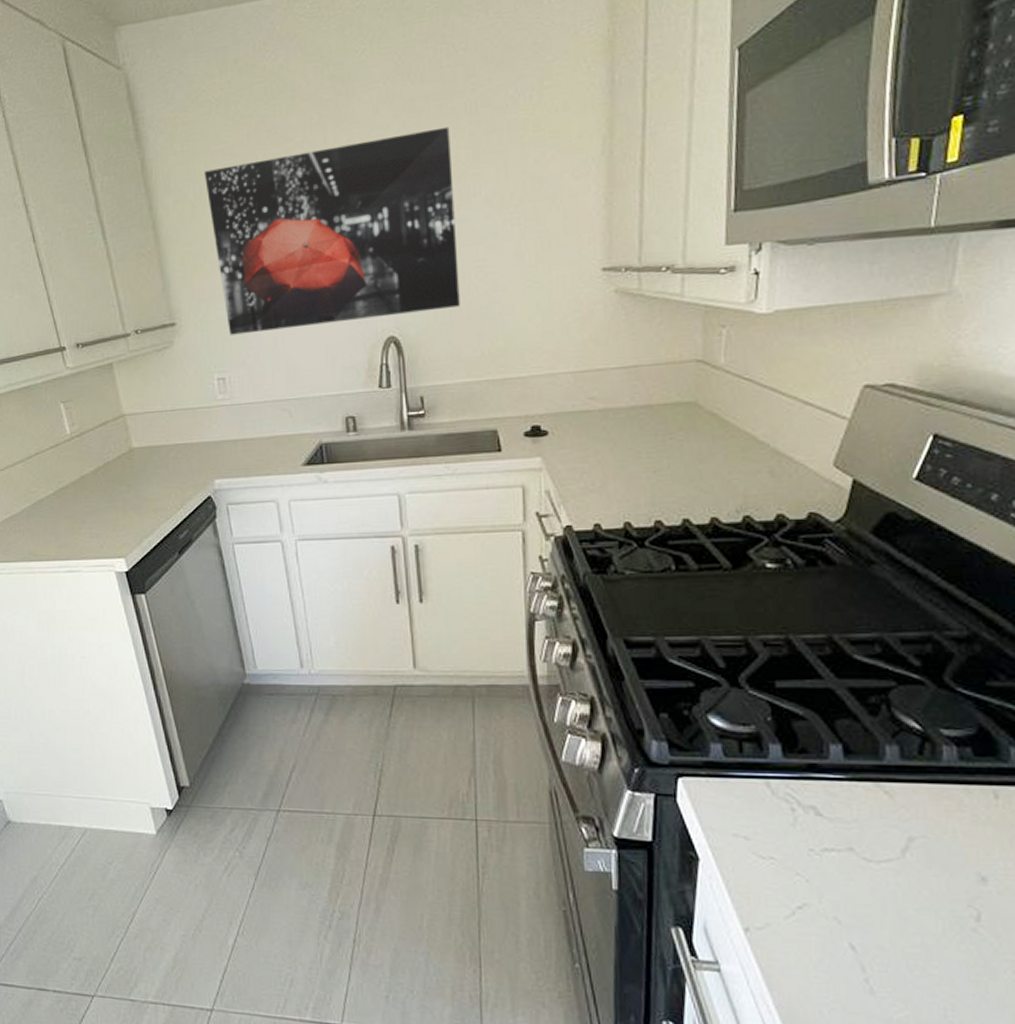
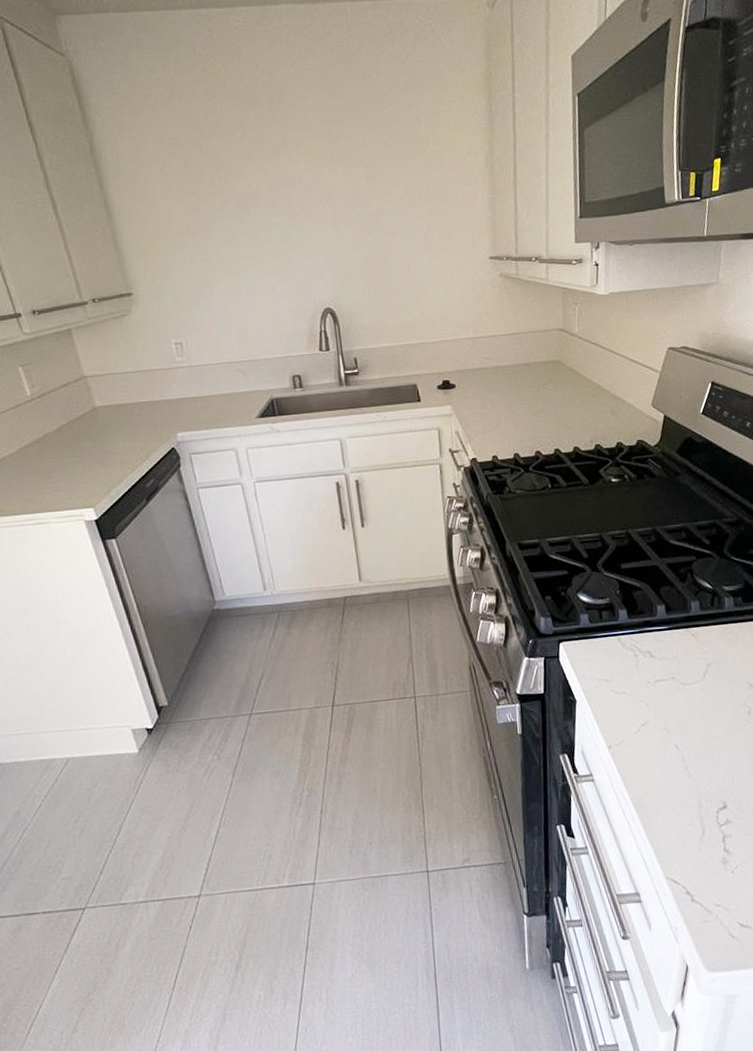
wall art: present [204,126,460,335] -> none [152,135,383,305]

